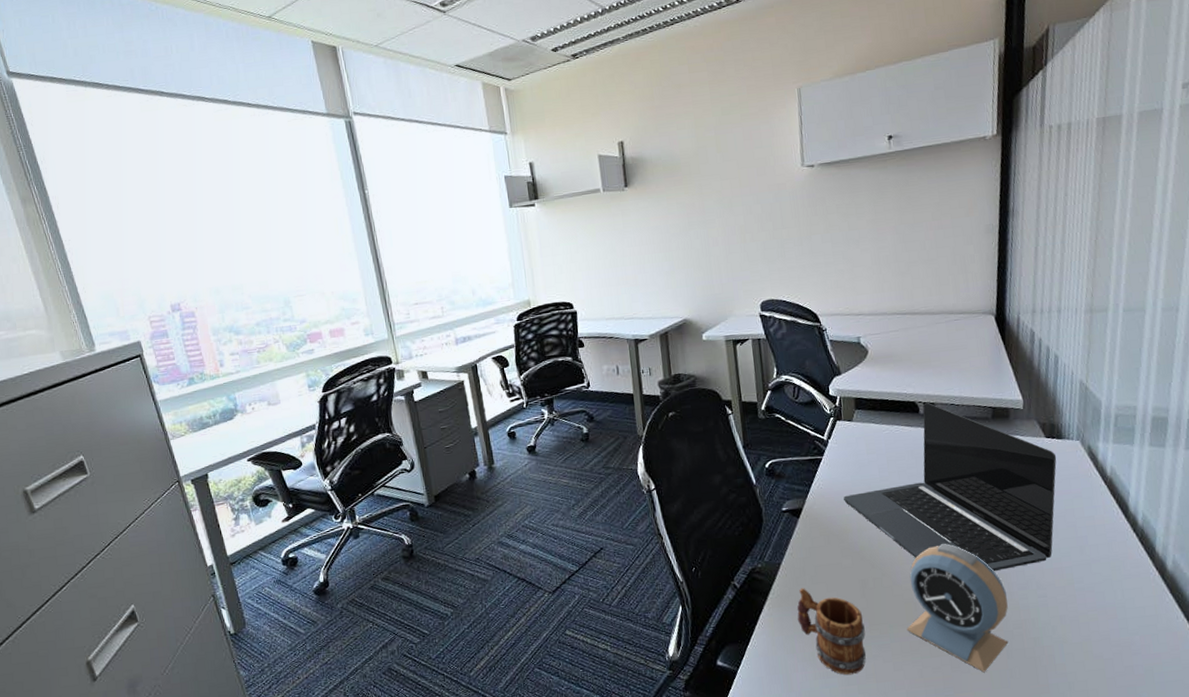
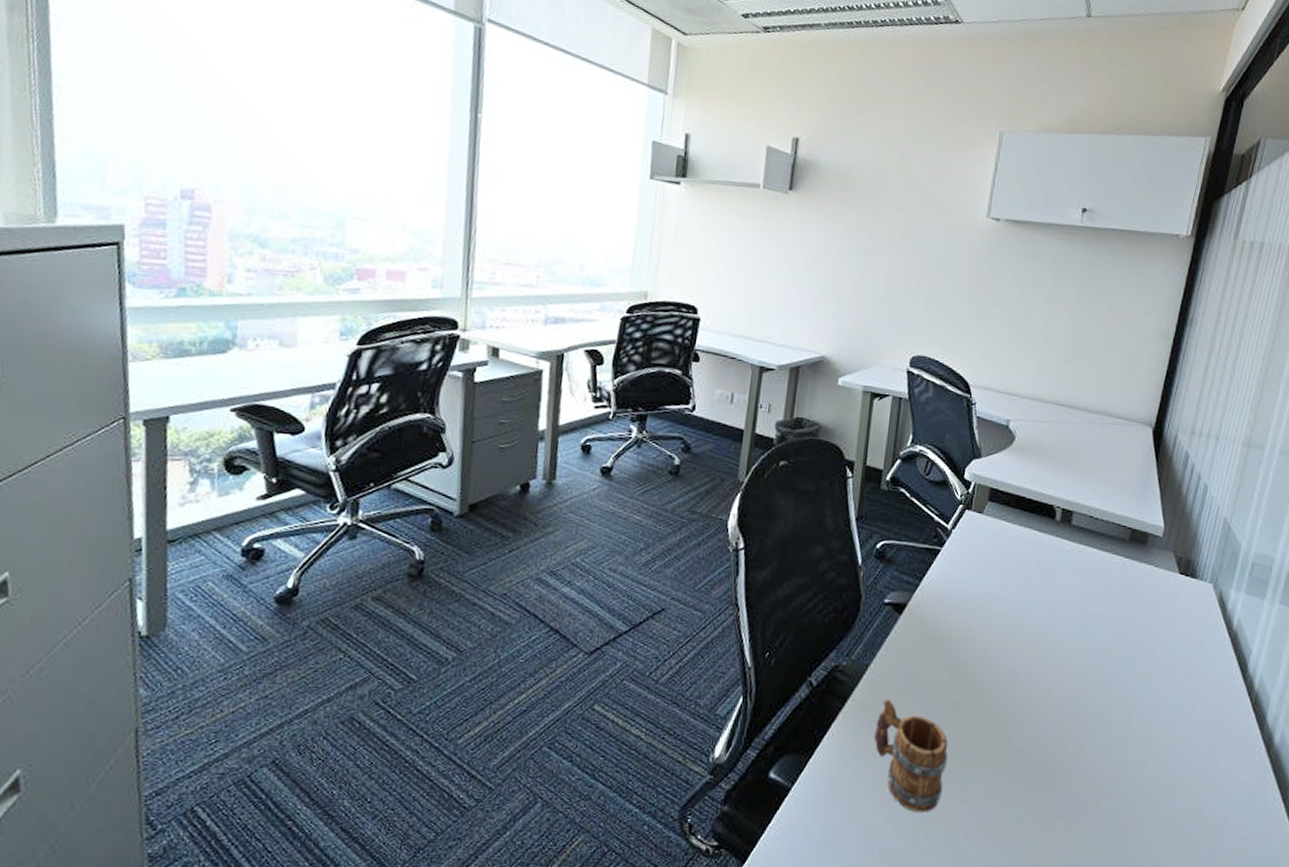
laptop: present [844,402,1057,572] -> none [955,508,1187,716]
alarm clock: present [906,543,1009,673] -> none [993,674,1107,832]

